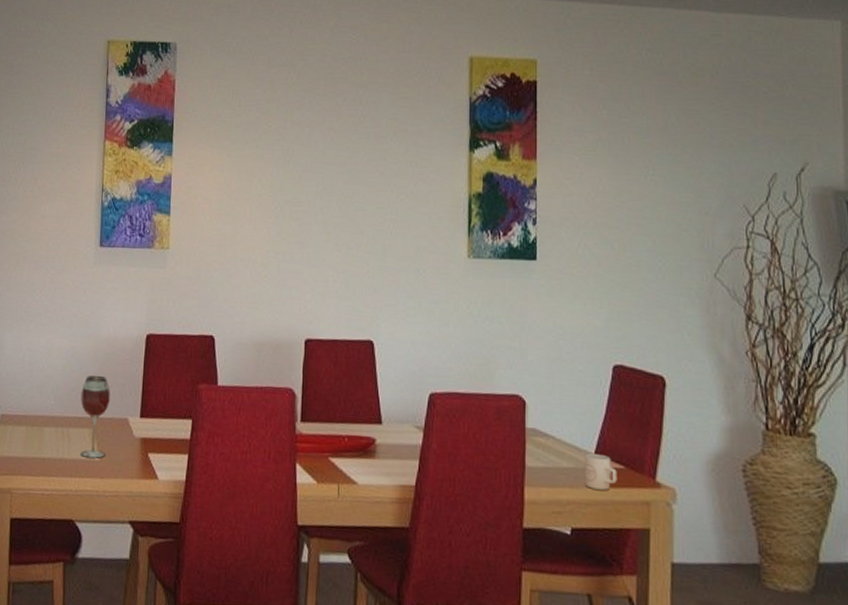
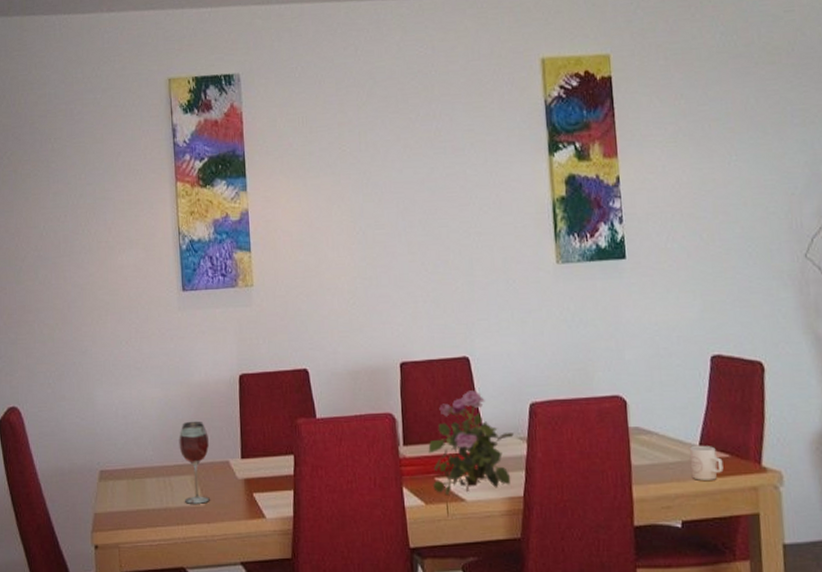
flower bouquet: none [325,374,411,477] -> present [428,390,514,496]

